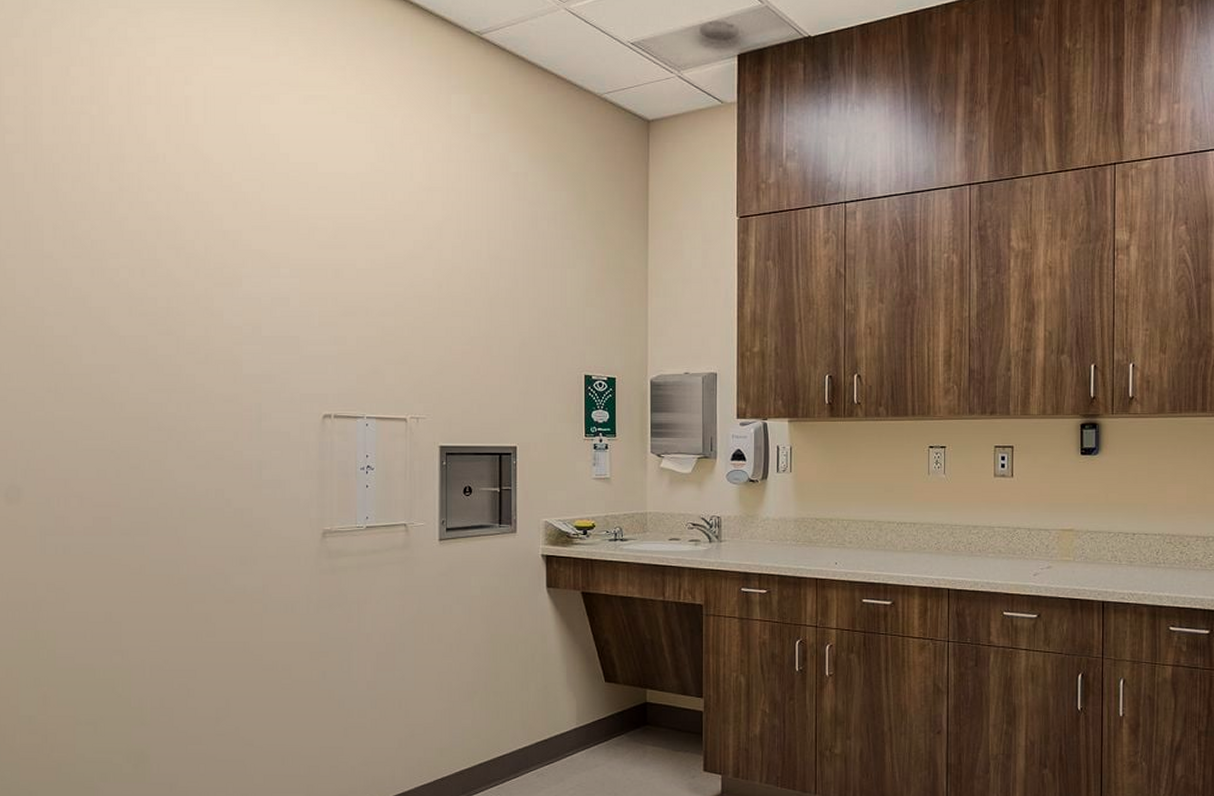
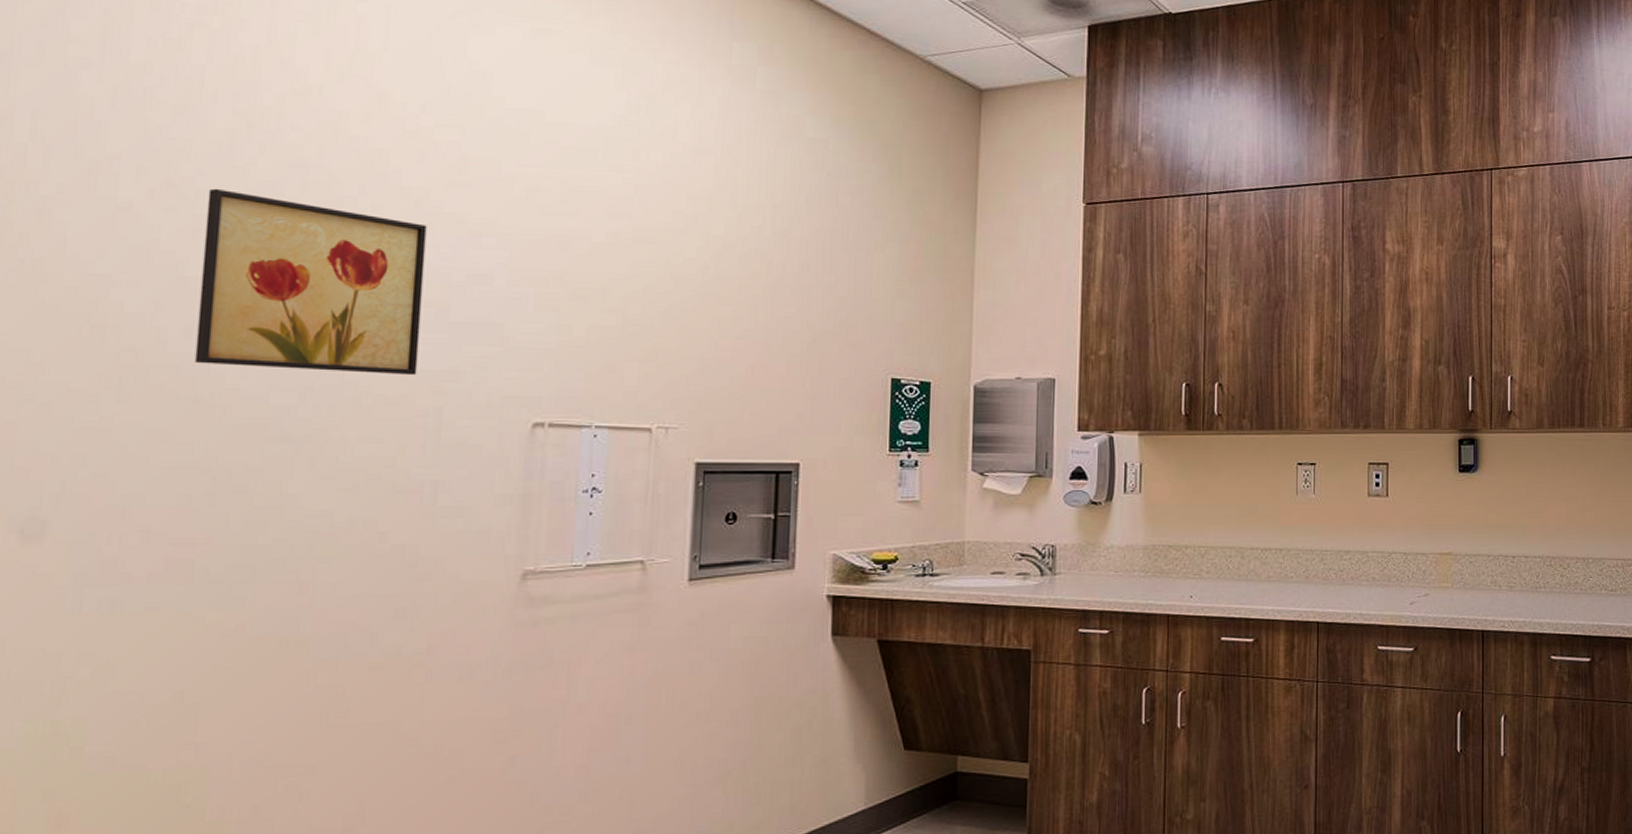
wall art: none [99,238,243,379] -> present [194,188,427,376]

